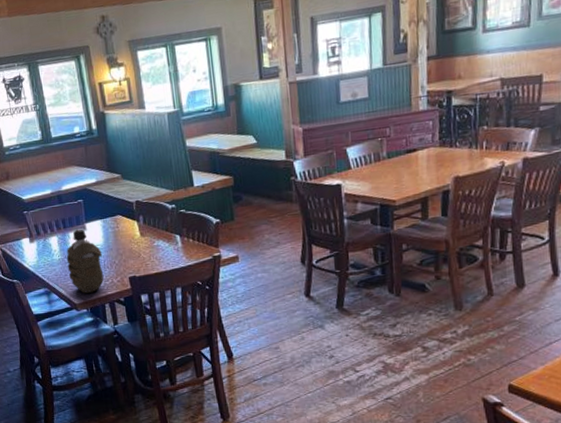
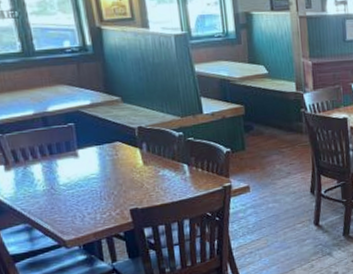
water bottle: present [66,229,104,293] -> none [53,156,101,229]

